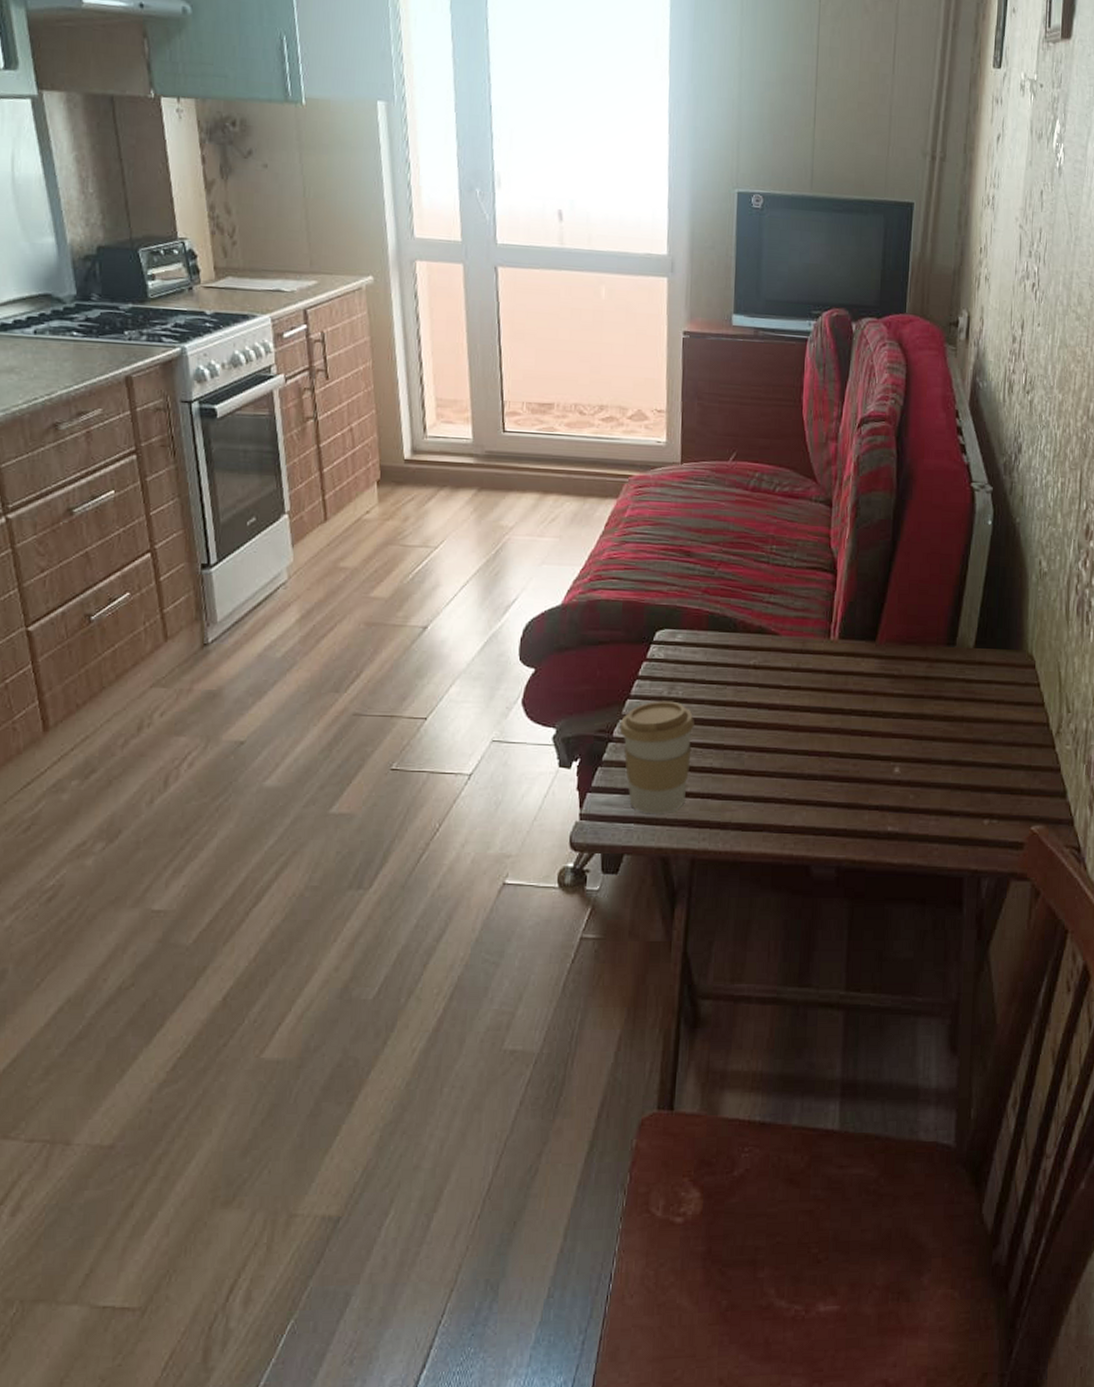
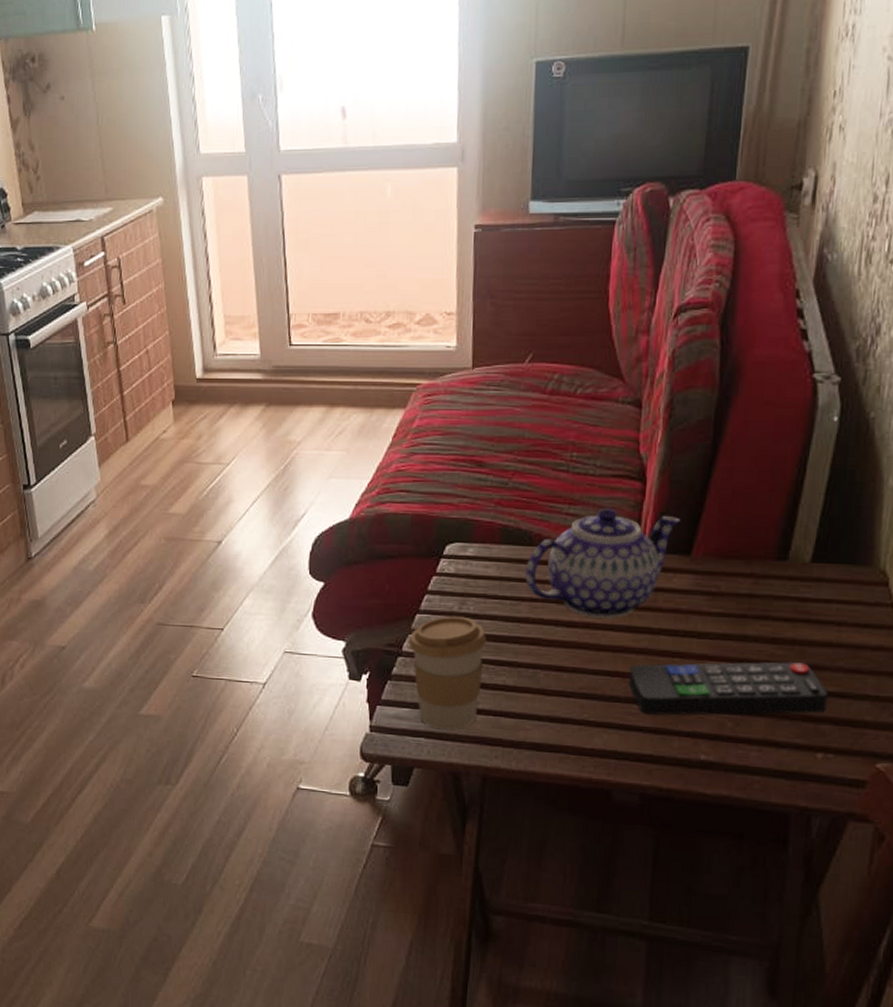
teapot: none [730,597,867,701] -> present [525,507,681,619]
remote control: none [825,736,992,791] -> present [629,661,829,715]

